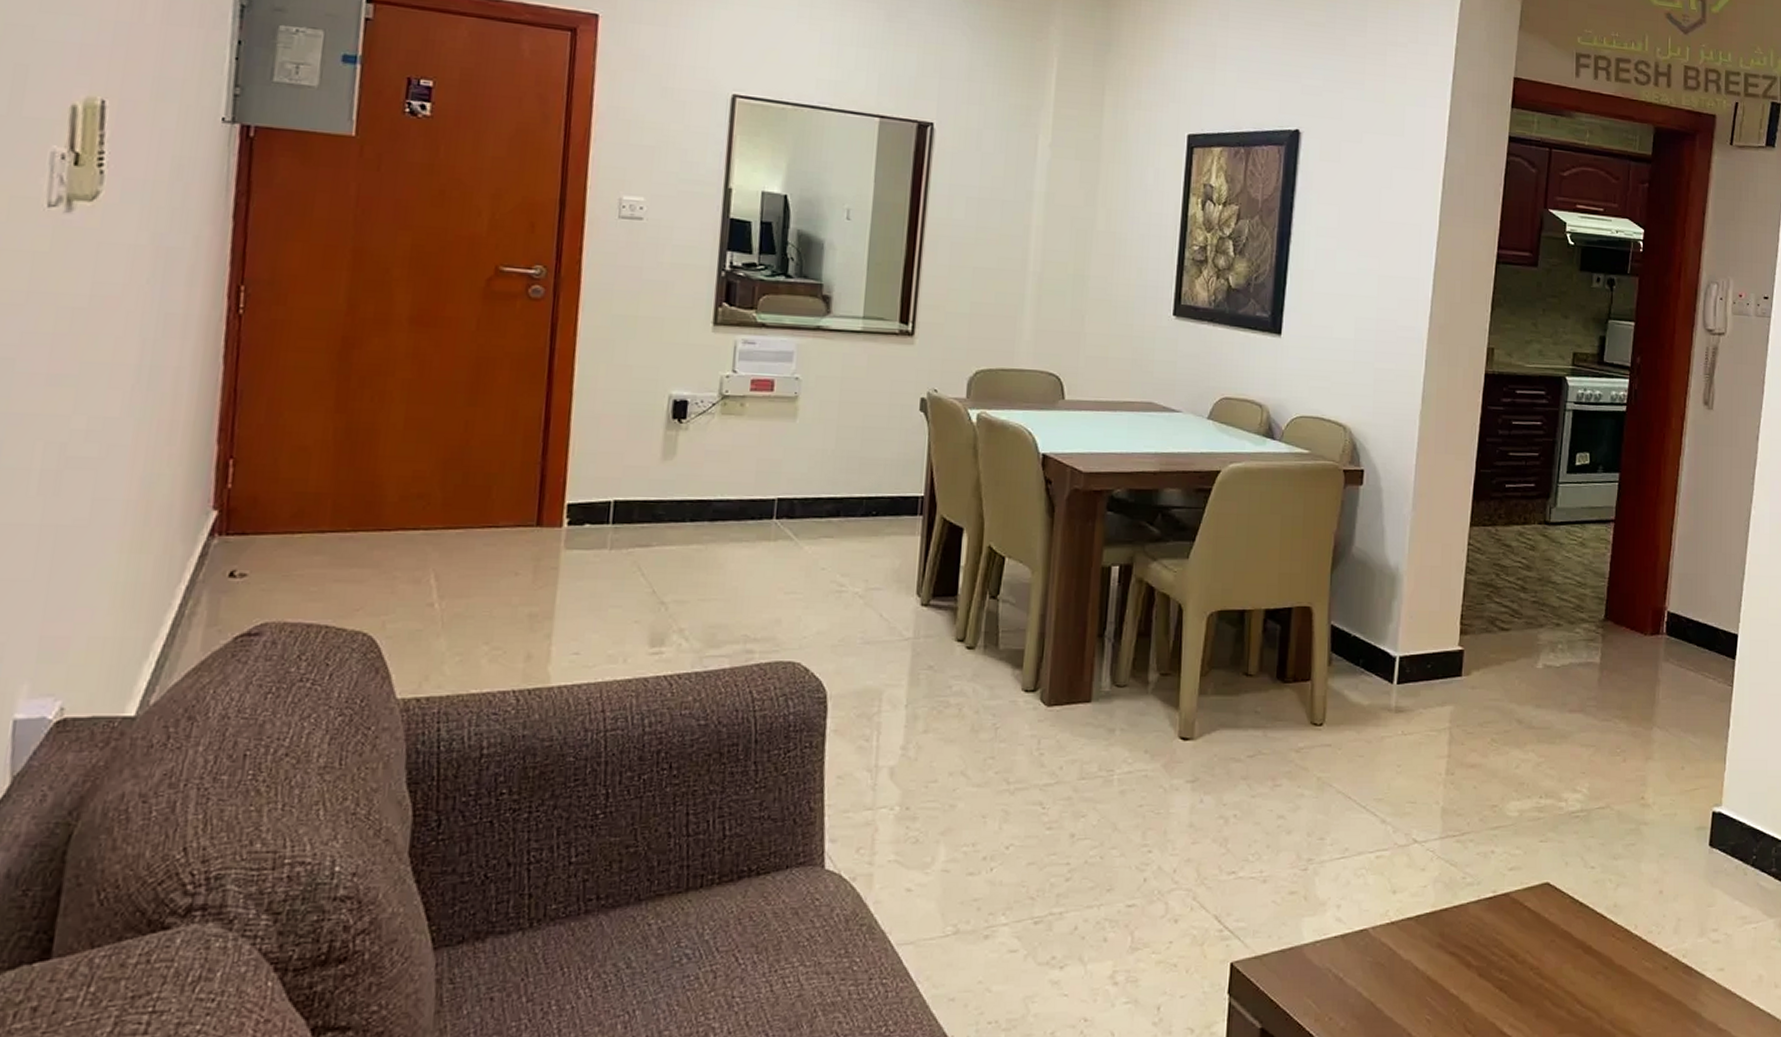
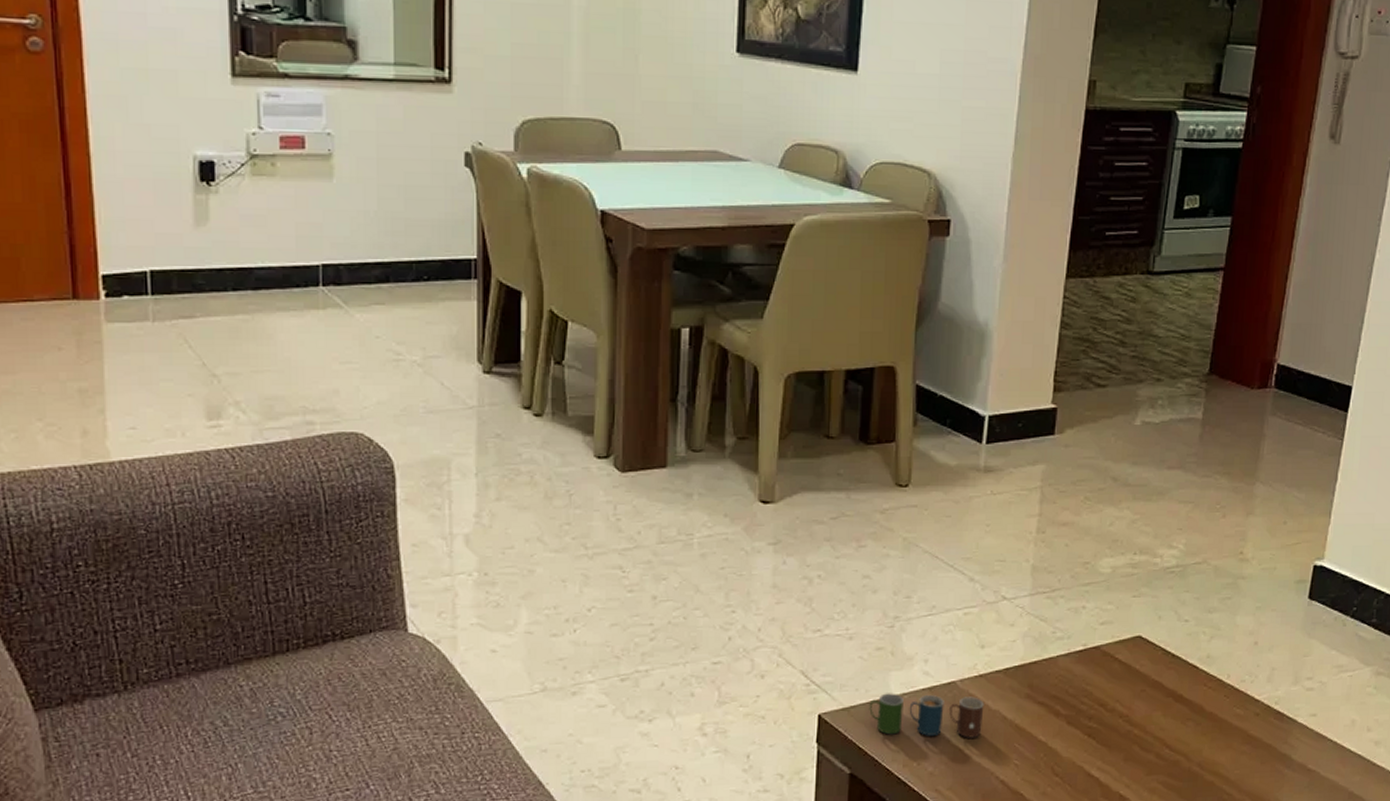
cup: none [1281,940,1396,991] -> present [869,693,984,738]

